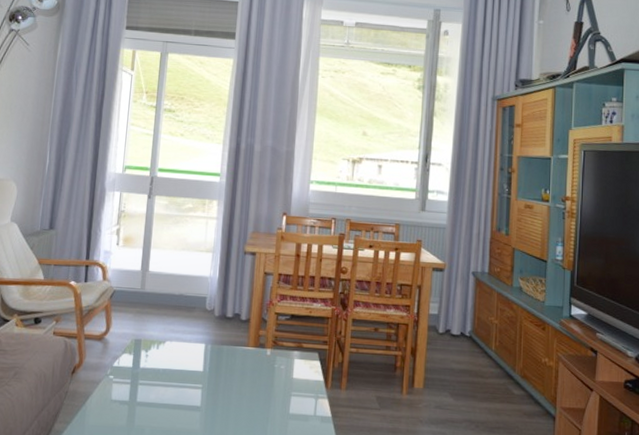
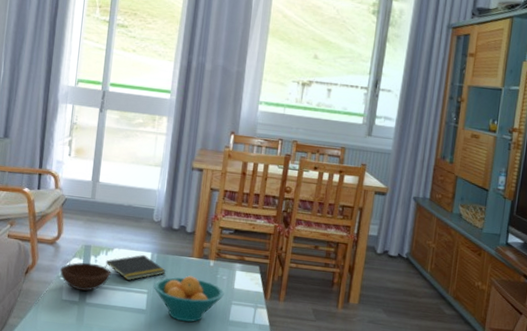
bowl: none [109,358,163,389] -> present [60,262,111,291]
notepad: none [156,346,221,376] -> present [105,254,166,281]
fruit bowl: none [209,367,283,418] -> present [154,275,224,322]

